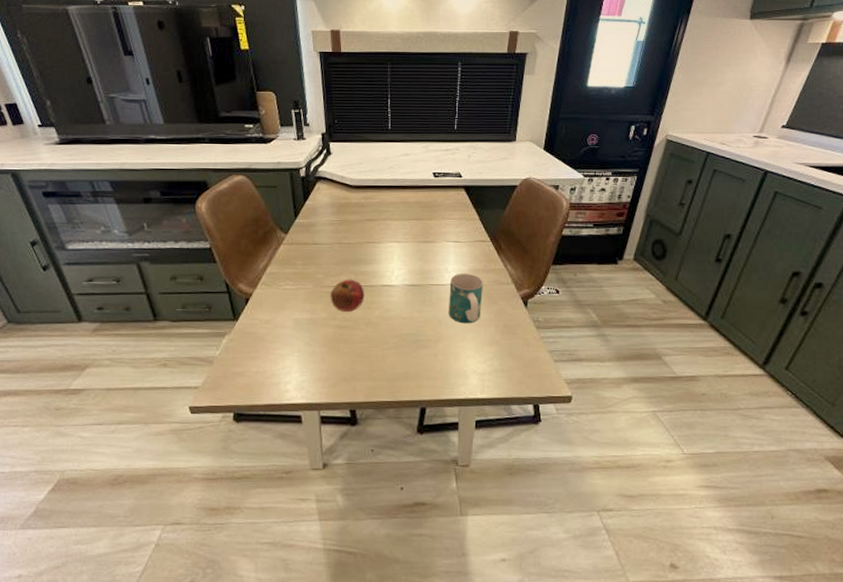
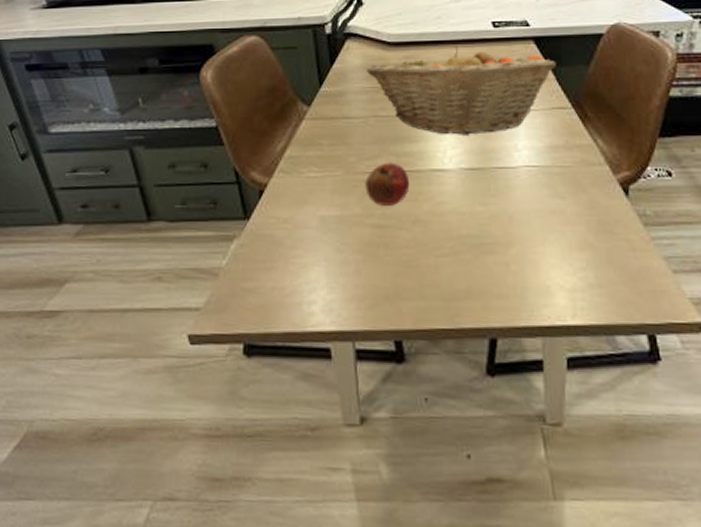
fruit basket: none [333,191,480,260] -> present [366,46,556,135]
mug: present [449,273,483,324] -> none [521,151,567,220]

